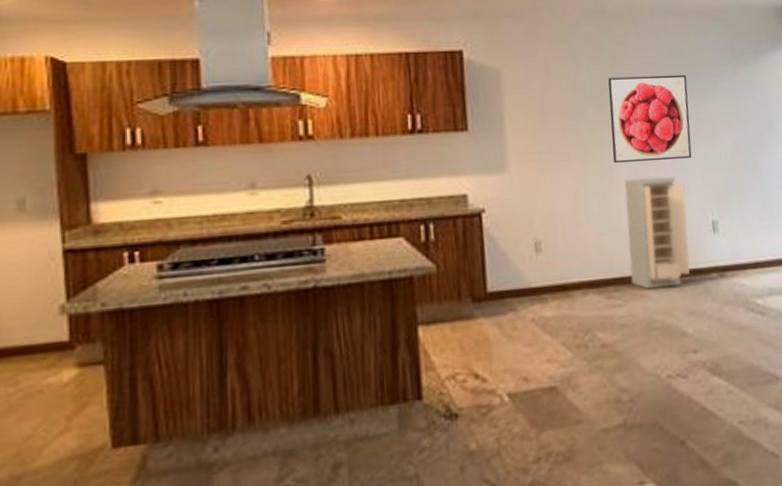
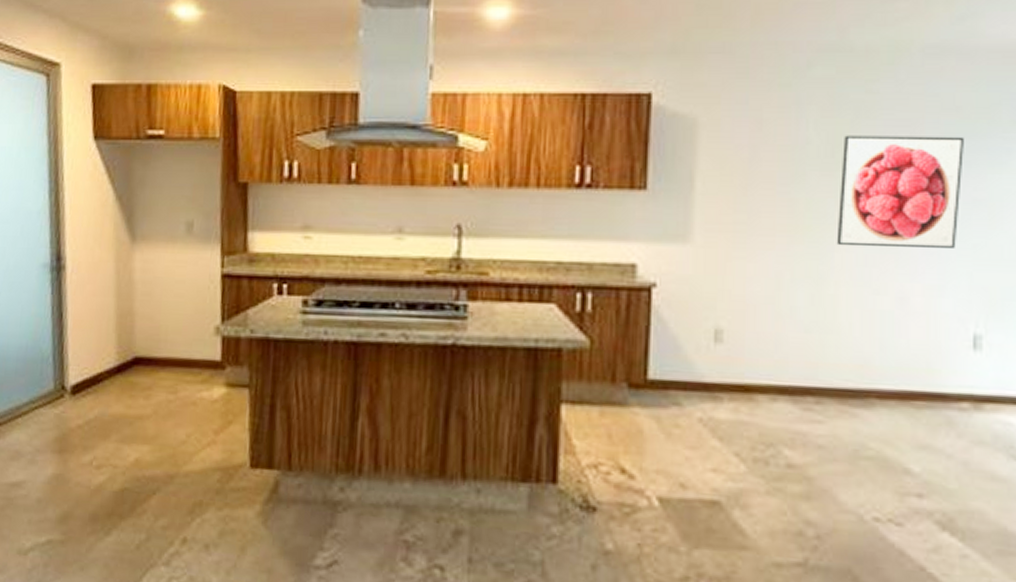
storage cabinet: present [624,176,690,289] -> none [839,267,939,411]

